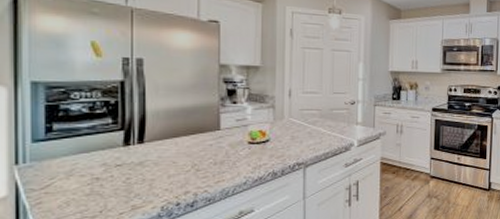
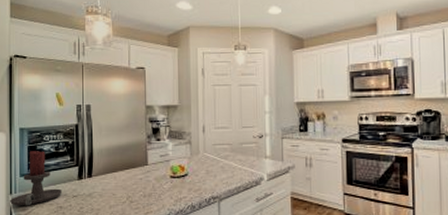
candle holder: none [13,111,100,179] -> present [9,151,63,206]

